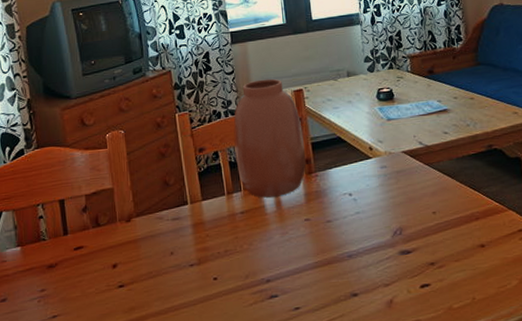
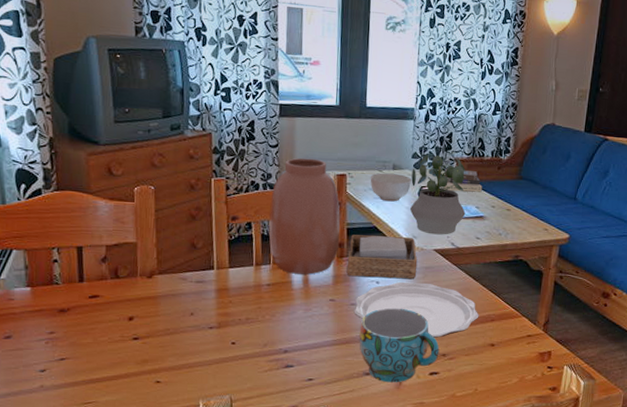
napkin holder: none [316,143,389,192] -> present [346,235,418,280]
bowl: none [326,80,368,110] -> present [370,173,411,202]
plate: none [330,187,462,246] -> present [354,282,479,338]
cup: none [339,218,427,302] -> present [359,307,440,383]
potted plant: none [366,55,429,137] -> present [410,155,466,235]
books: none [398,64,441,89] -> present [441,168,482,192]

